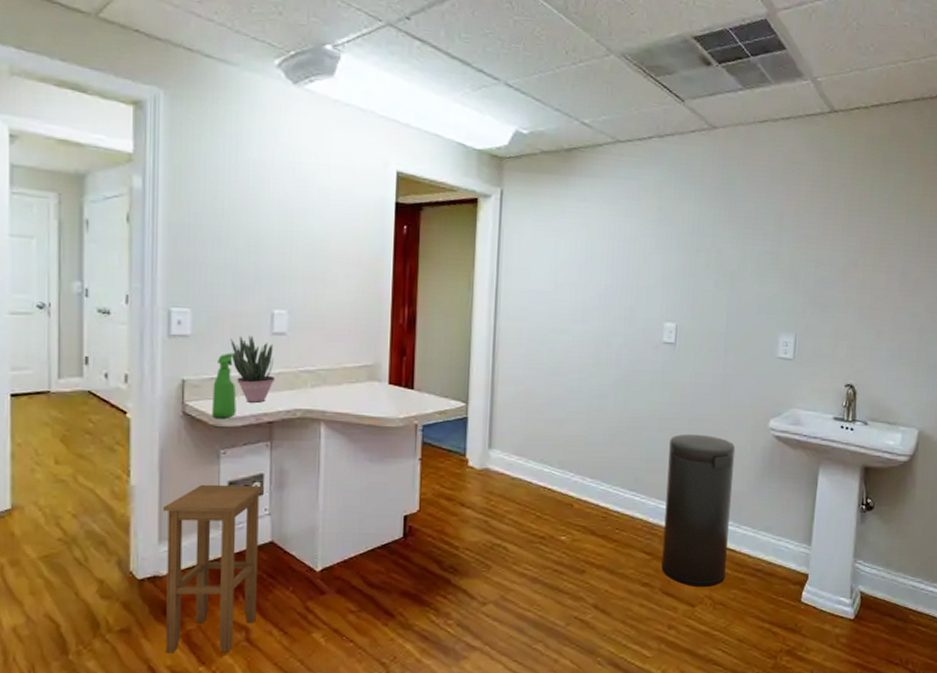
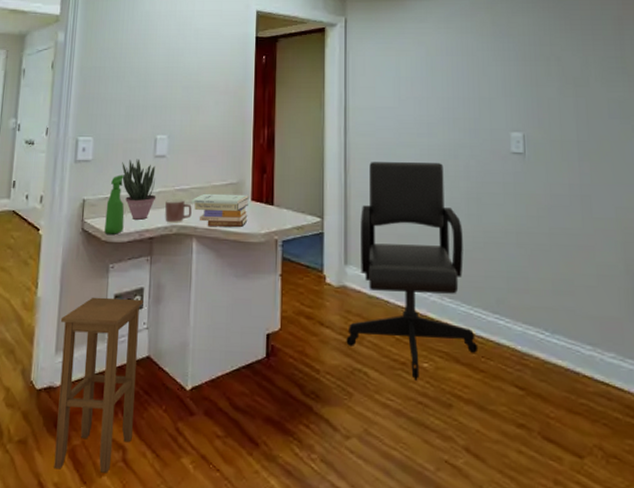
mug: none [287,381,319,407] -> present [165,199,192,224]
books: none [318,375,385,412] -> present [191,193,249,228]
office chair: none [487,347,614,552] -> present [346,162,479,381]
pedal bin: present [661,434,736,586] -> none [531,250,616,434]

